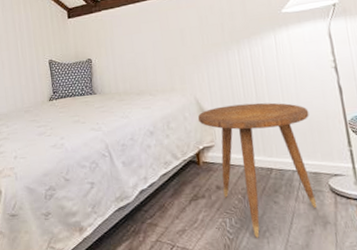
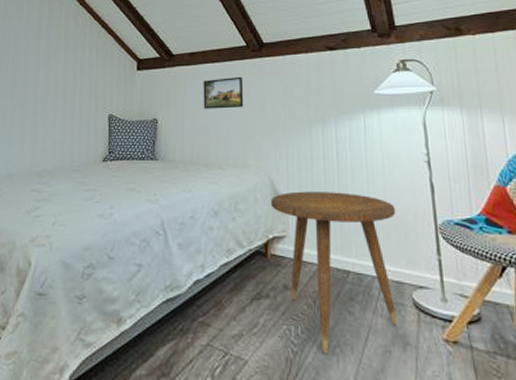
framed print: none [127,12,166,45] -> present [203,76,244,109]

